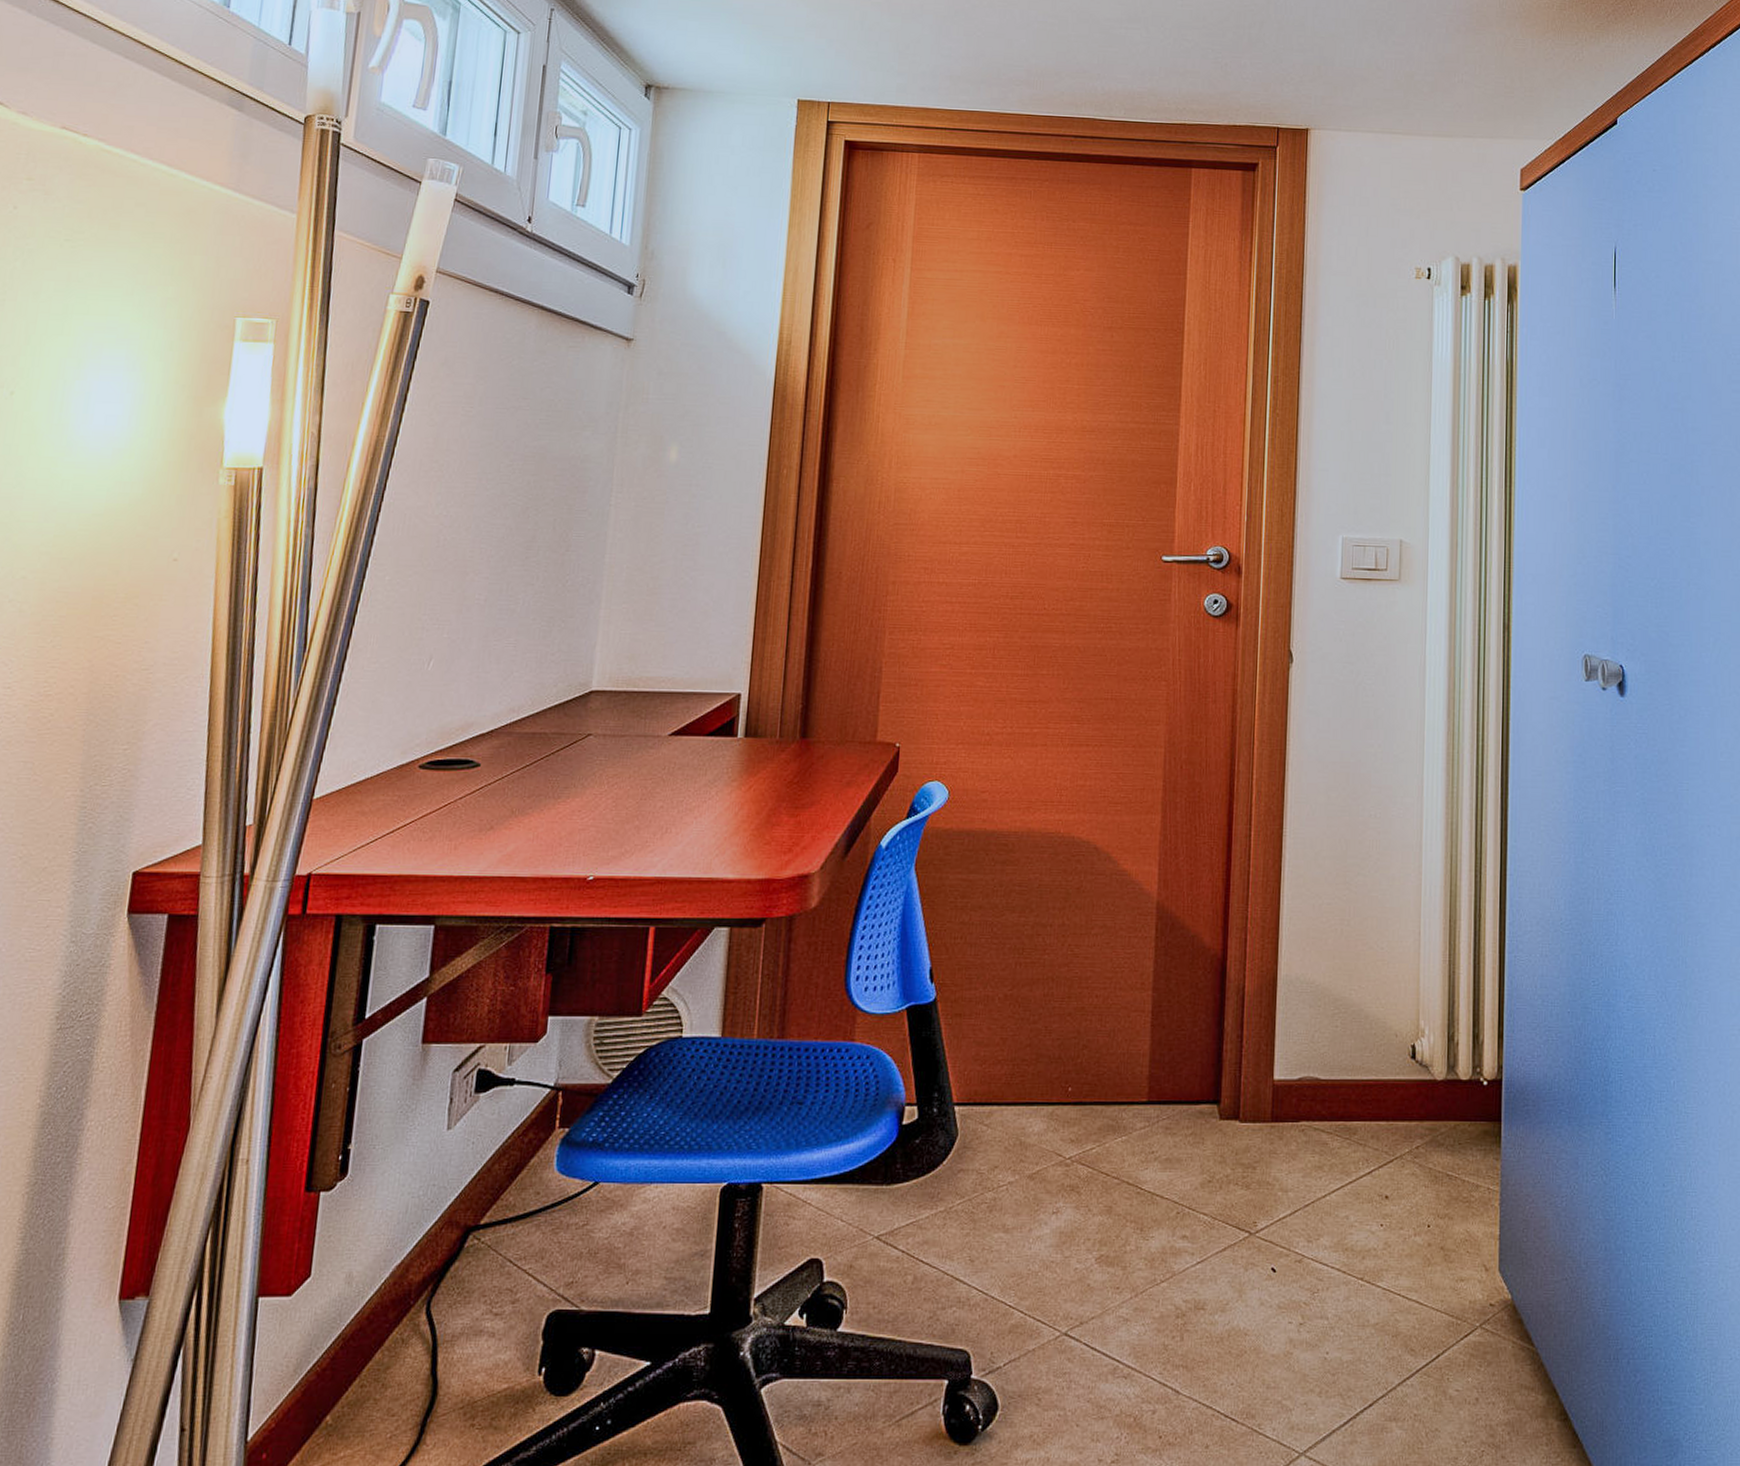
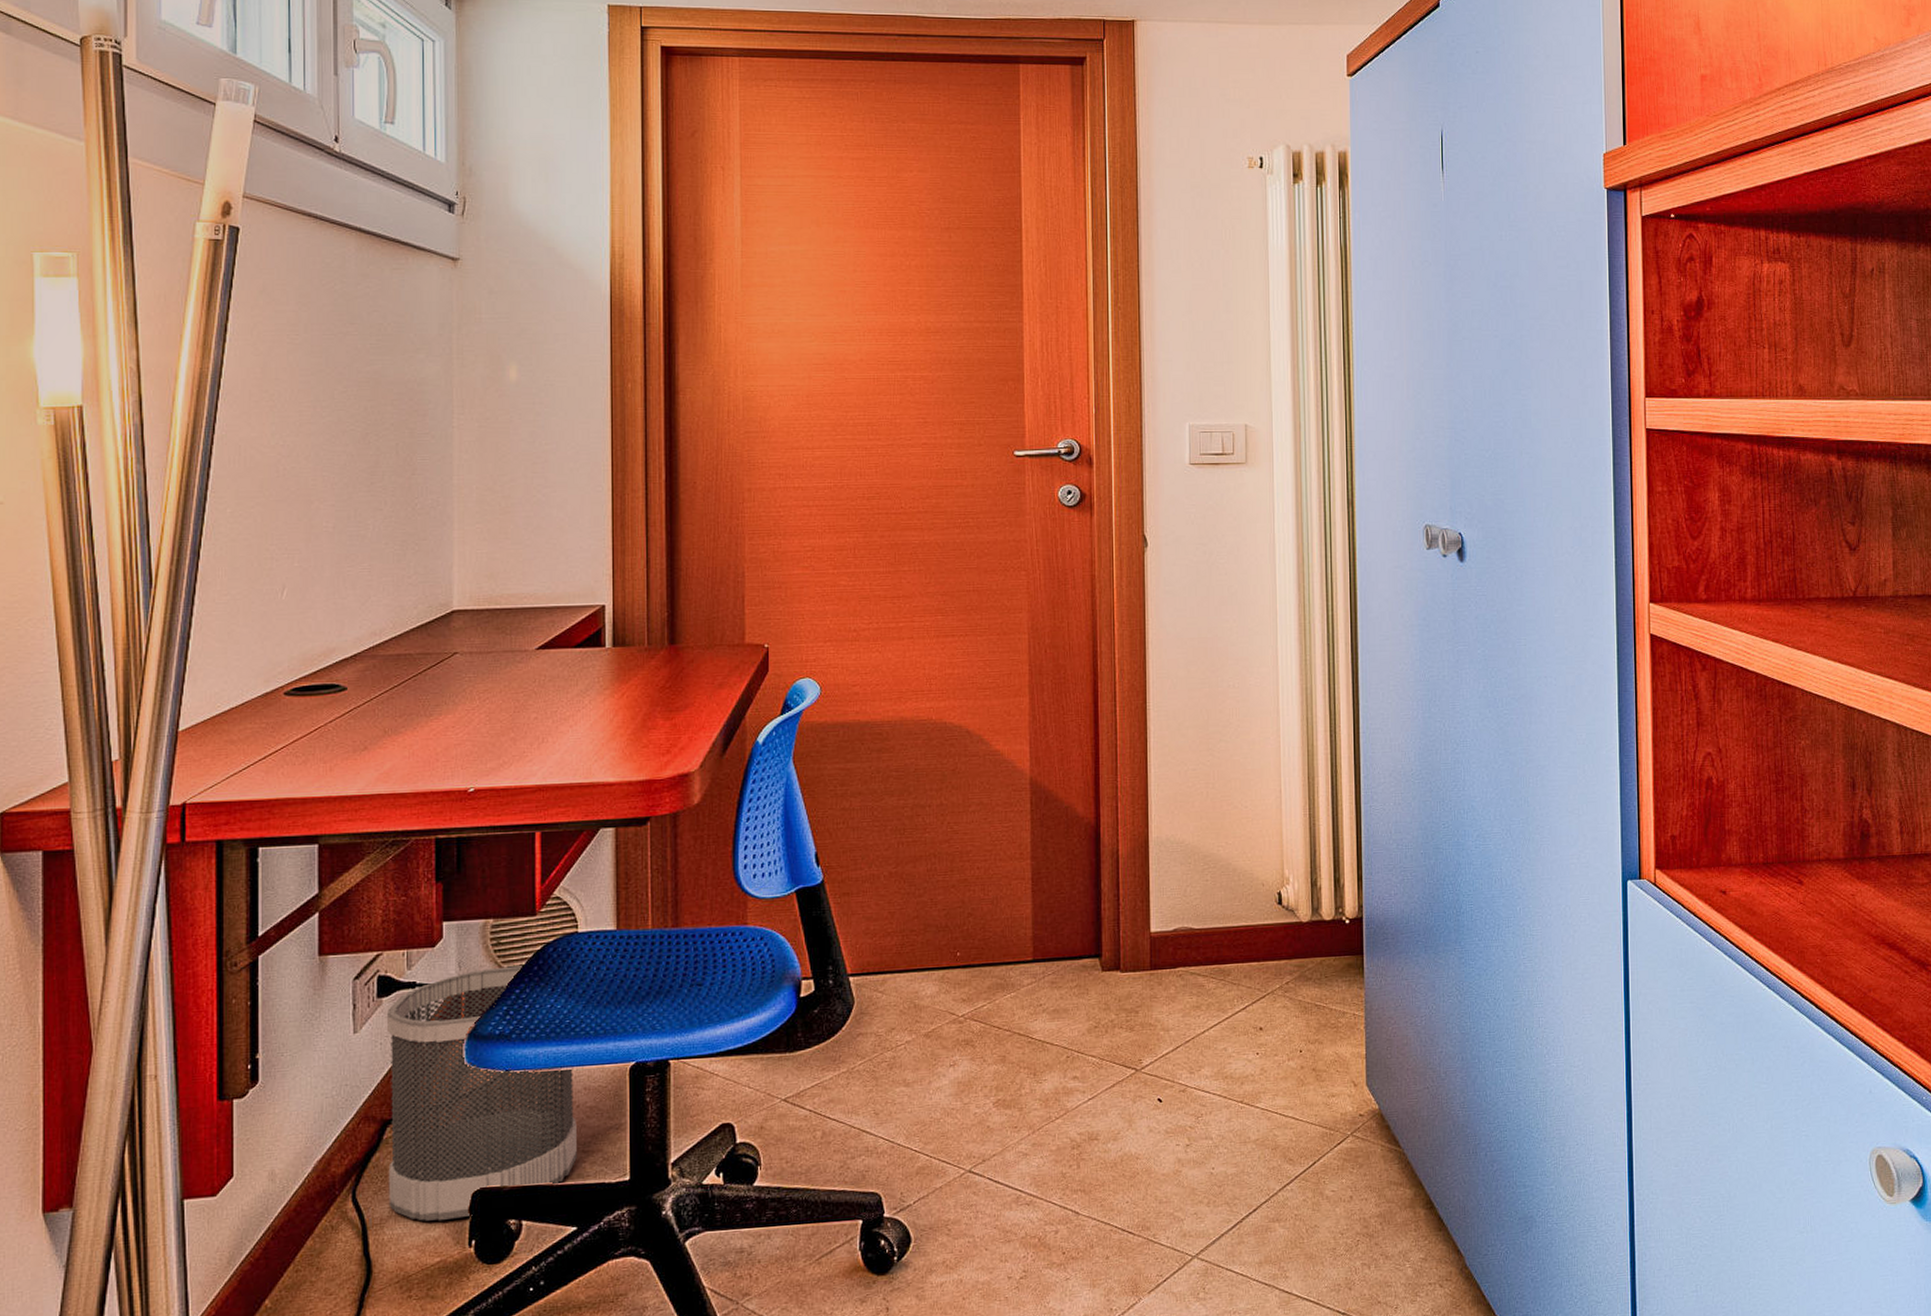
wastebasket: none [462,1069,664,1343] -> present [386,966,577,1221]

